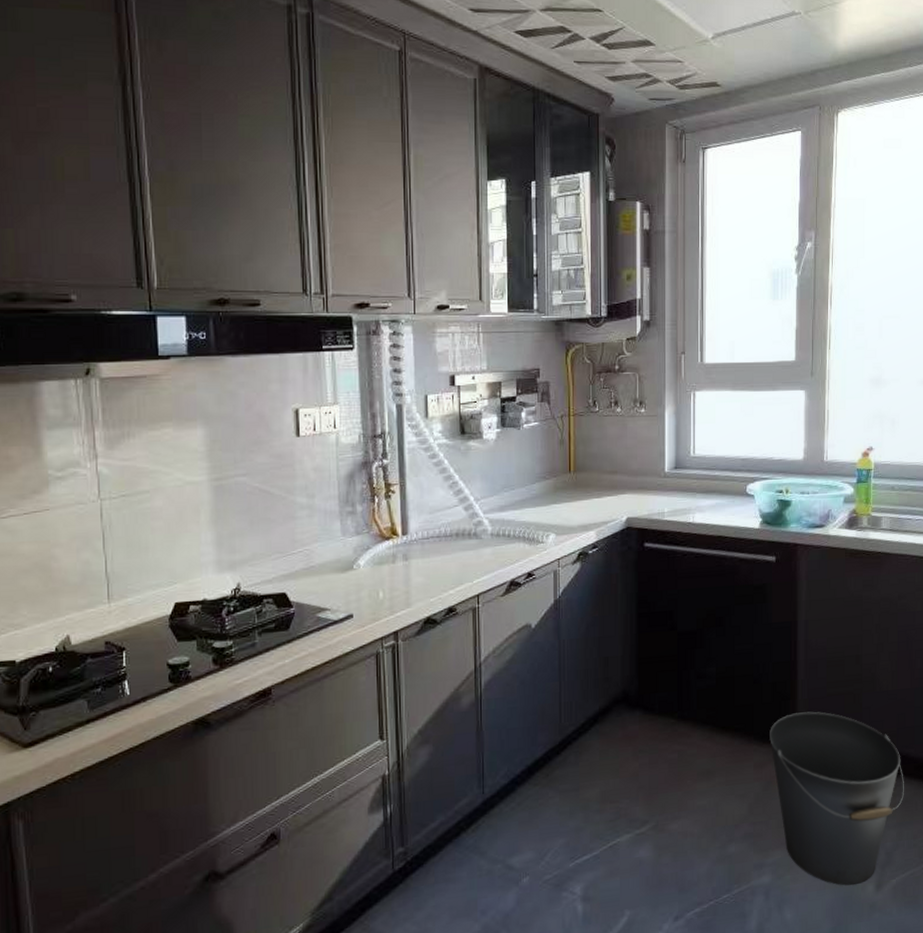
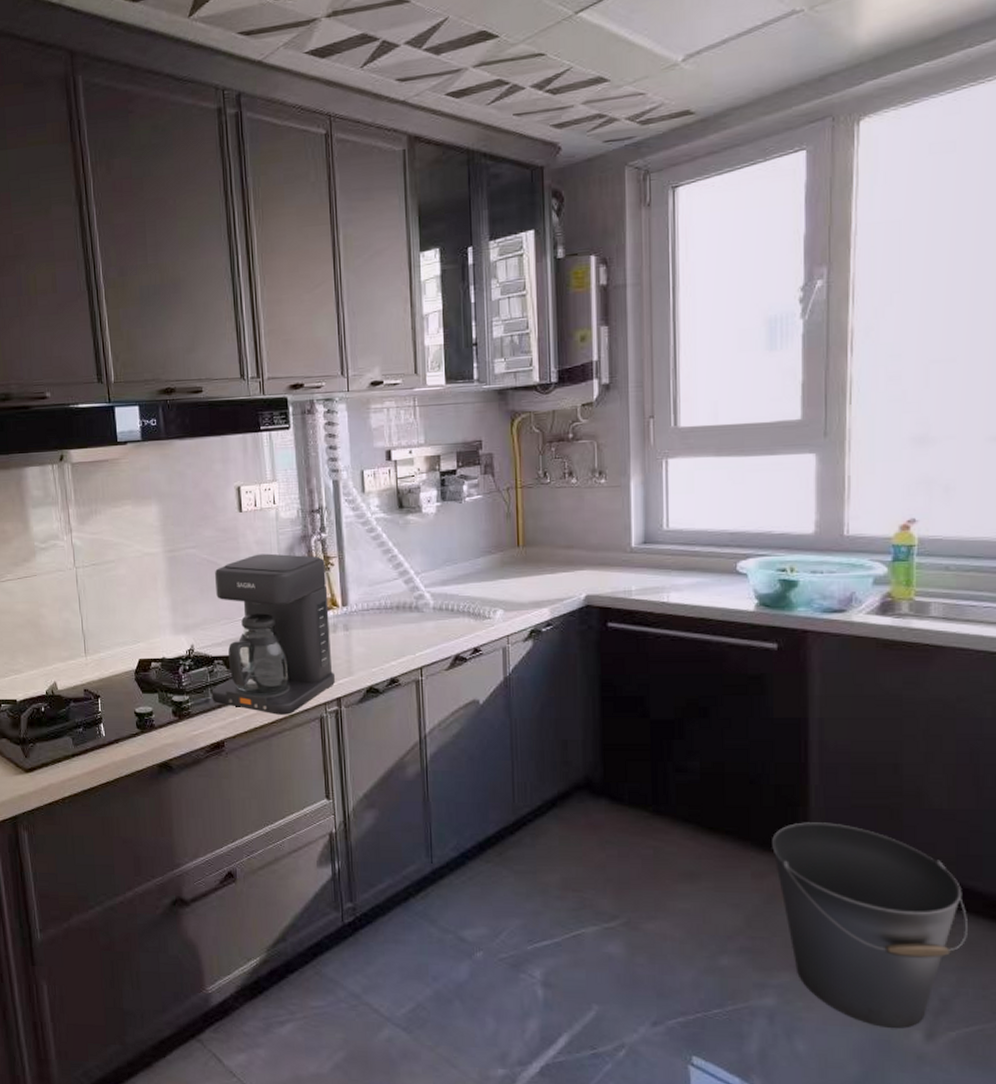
coffee maker: none [259,481,392,655] -> present [211,553,335,716]

